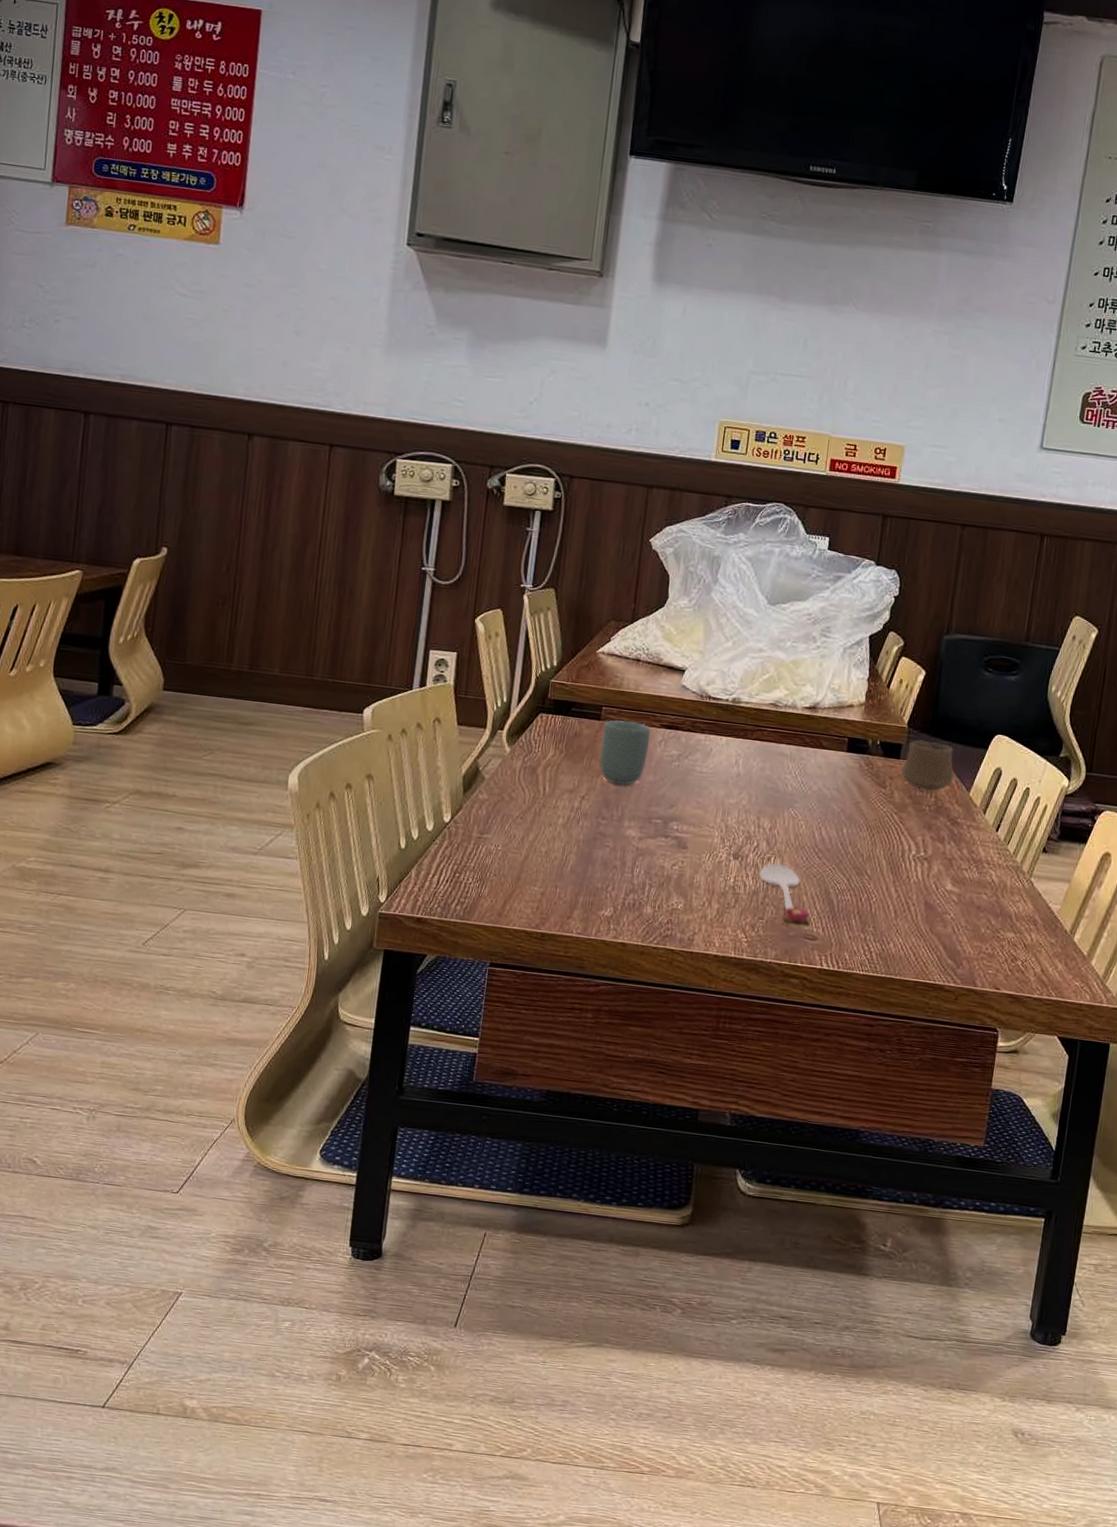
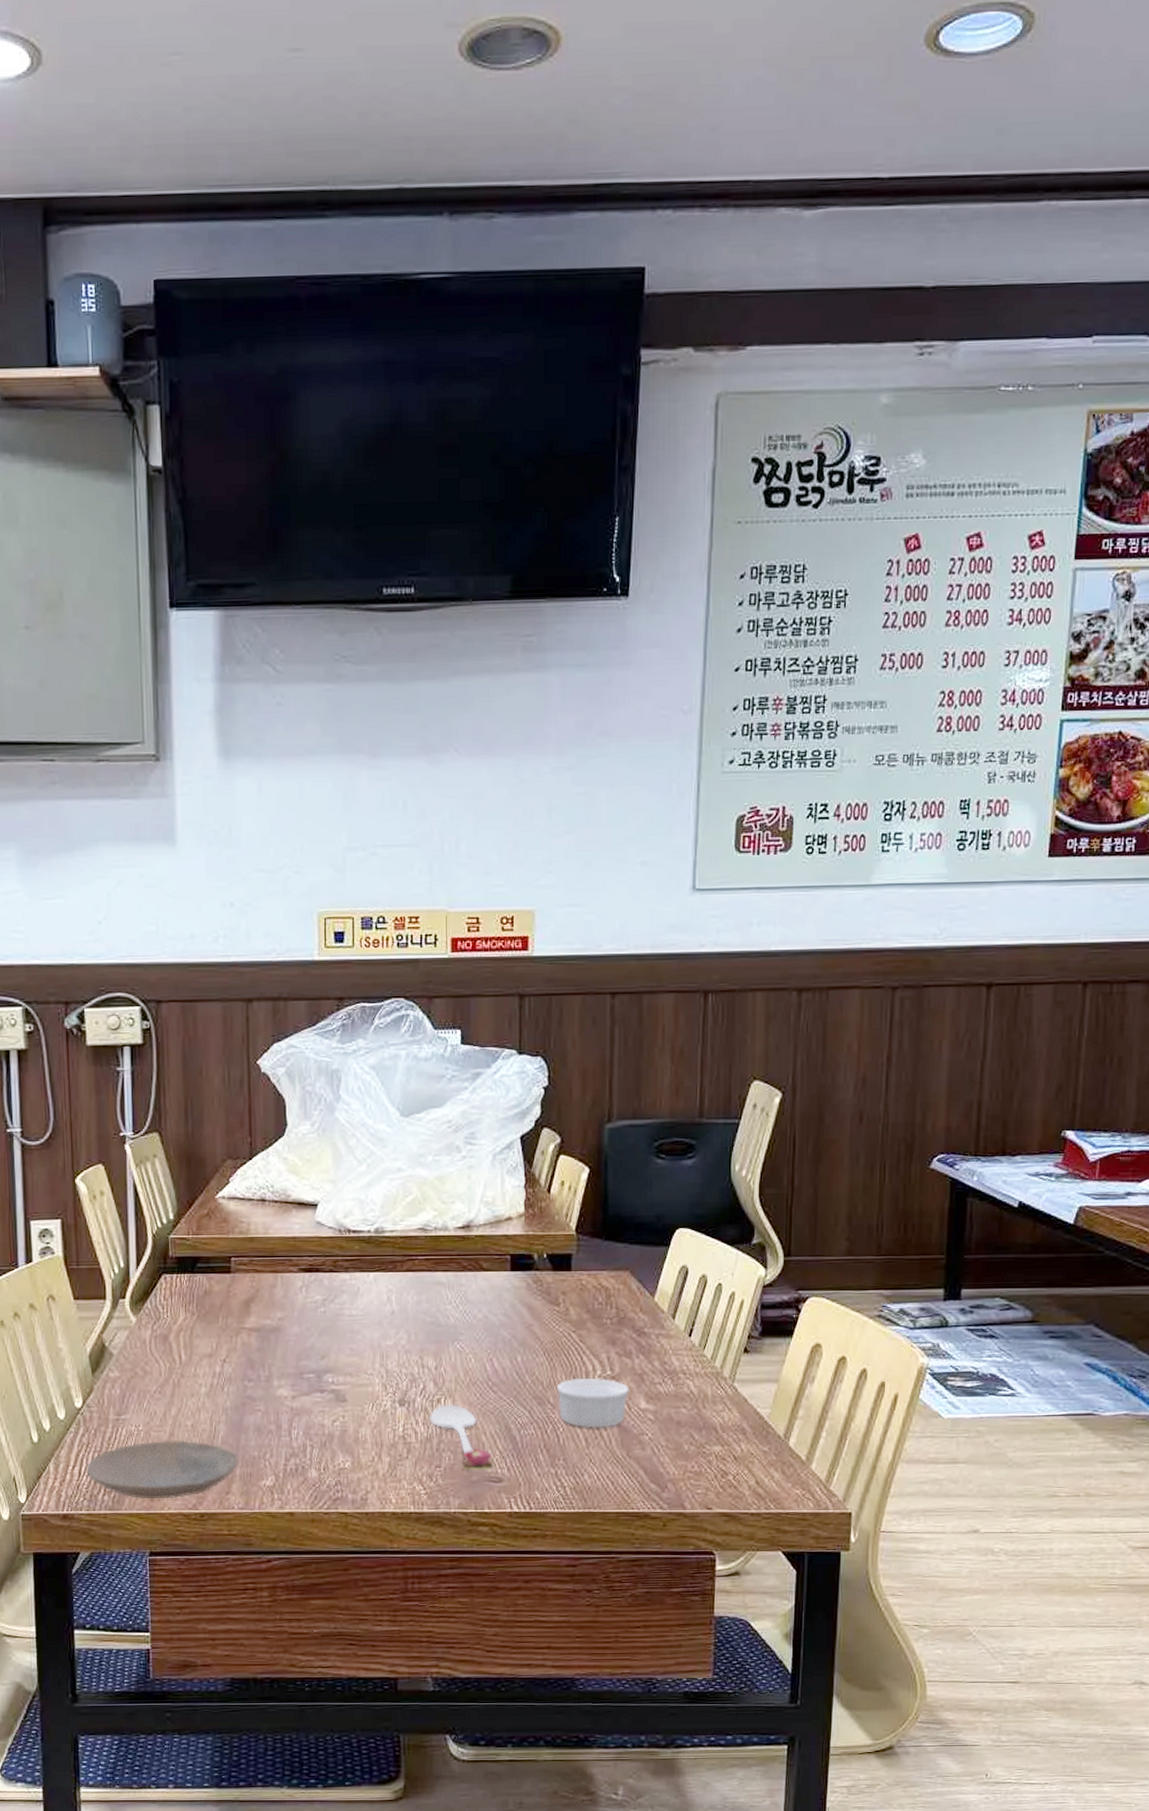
plate: none [444,861,583,916] -> present [86,1440,238,1499]
cup: present [599,719,651,785] -> none [235,1269,290,1341]
ramekin: none [874,855,939,904] -> present [557,1377,629,1428]
cup: present [902,739,954,791] -> none [575,1246,634,1302]

